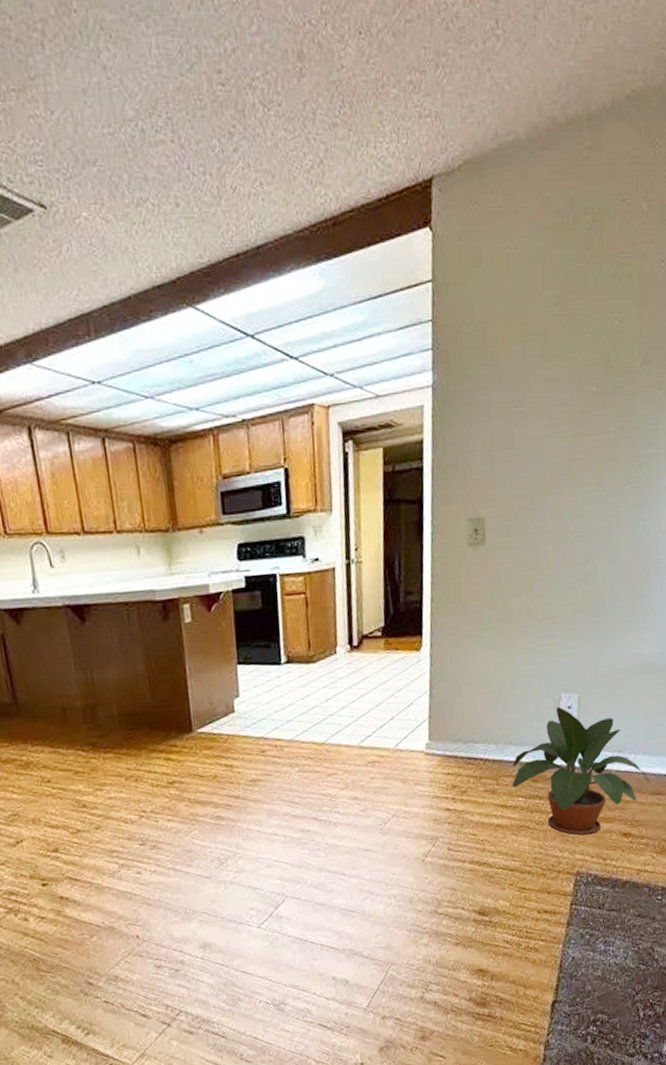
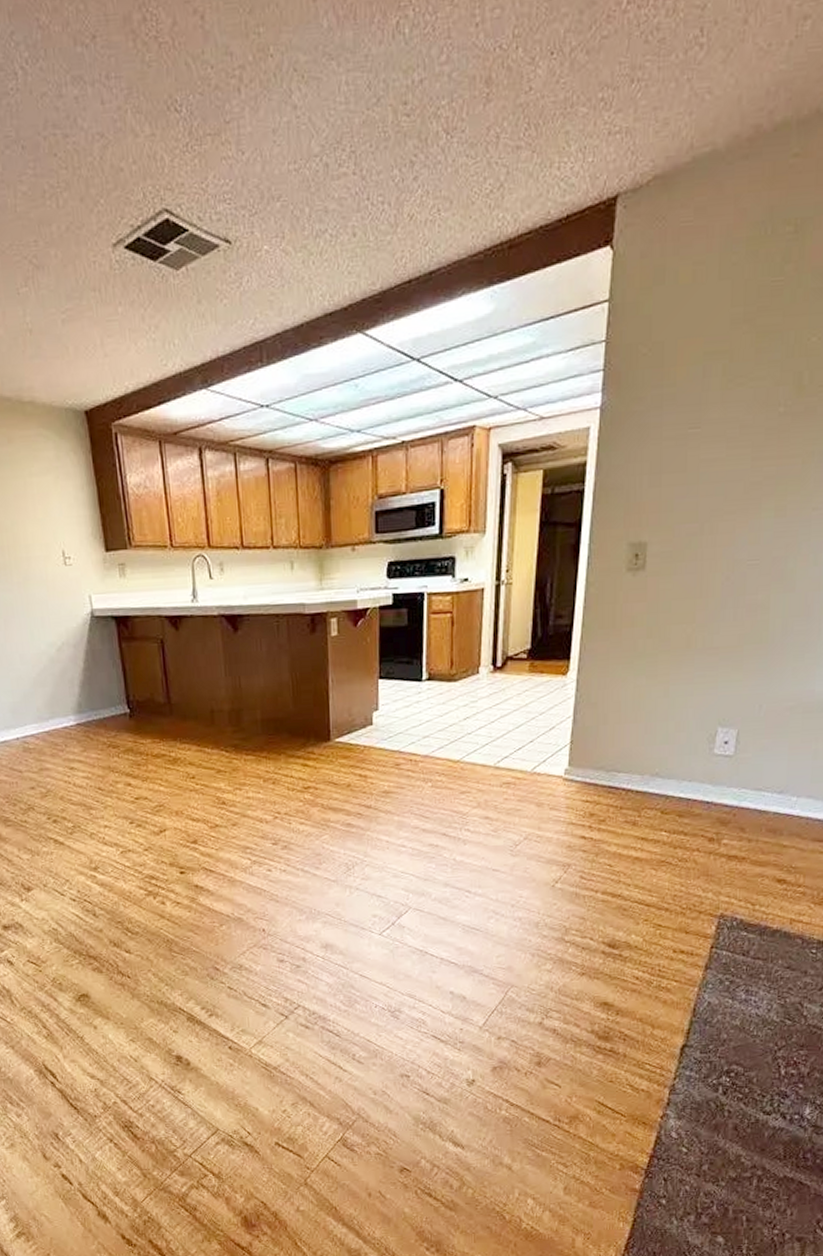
potted plant: present [512,706,650,836] -> none [655,741,813,878]

